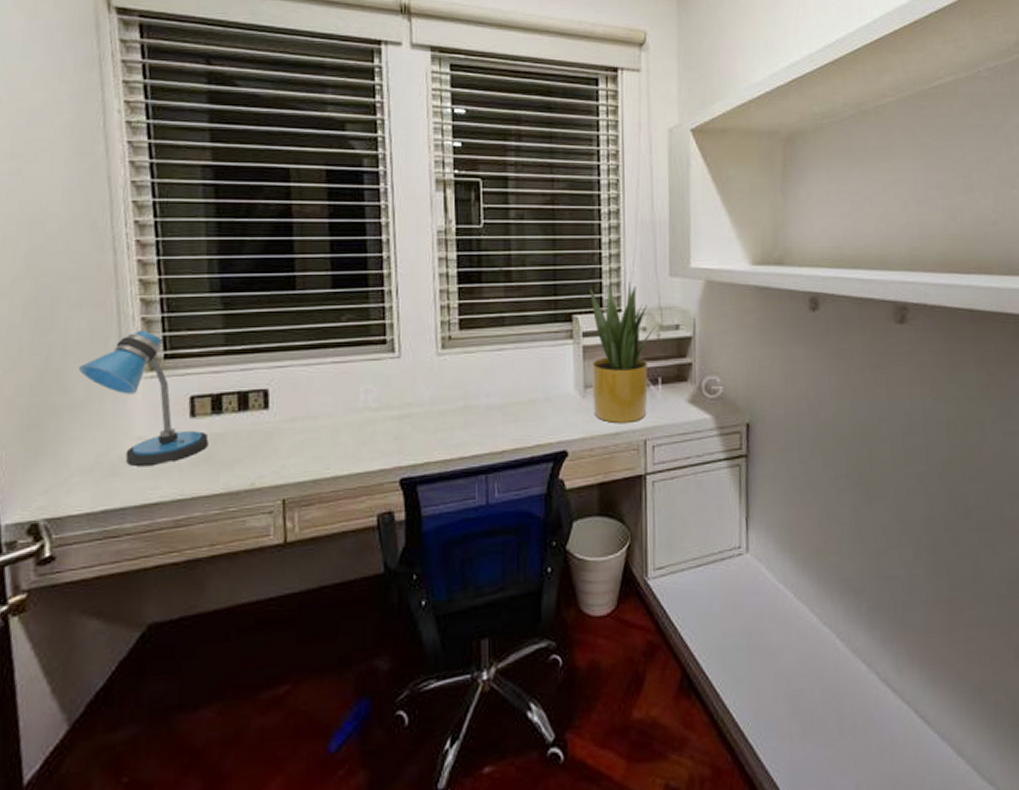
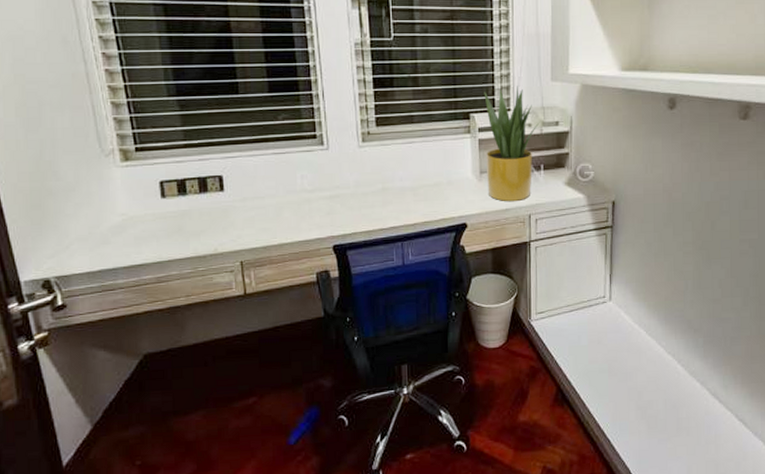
desk lamp: present [79,330,209,466] -> none [67,128,178,236]

